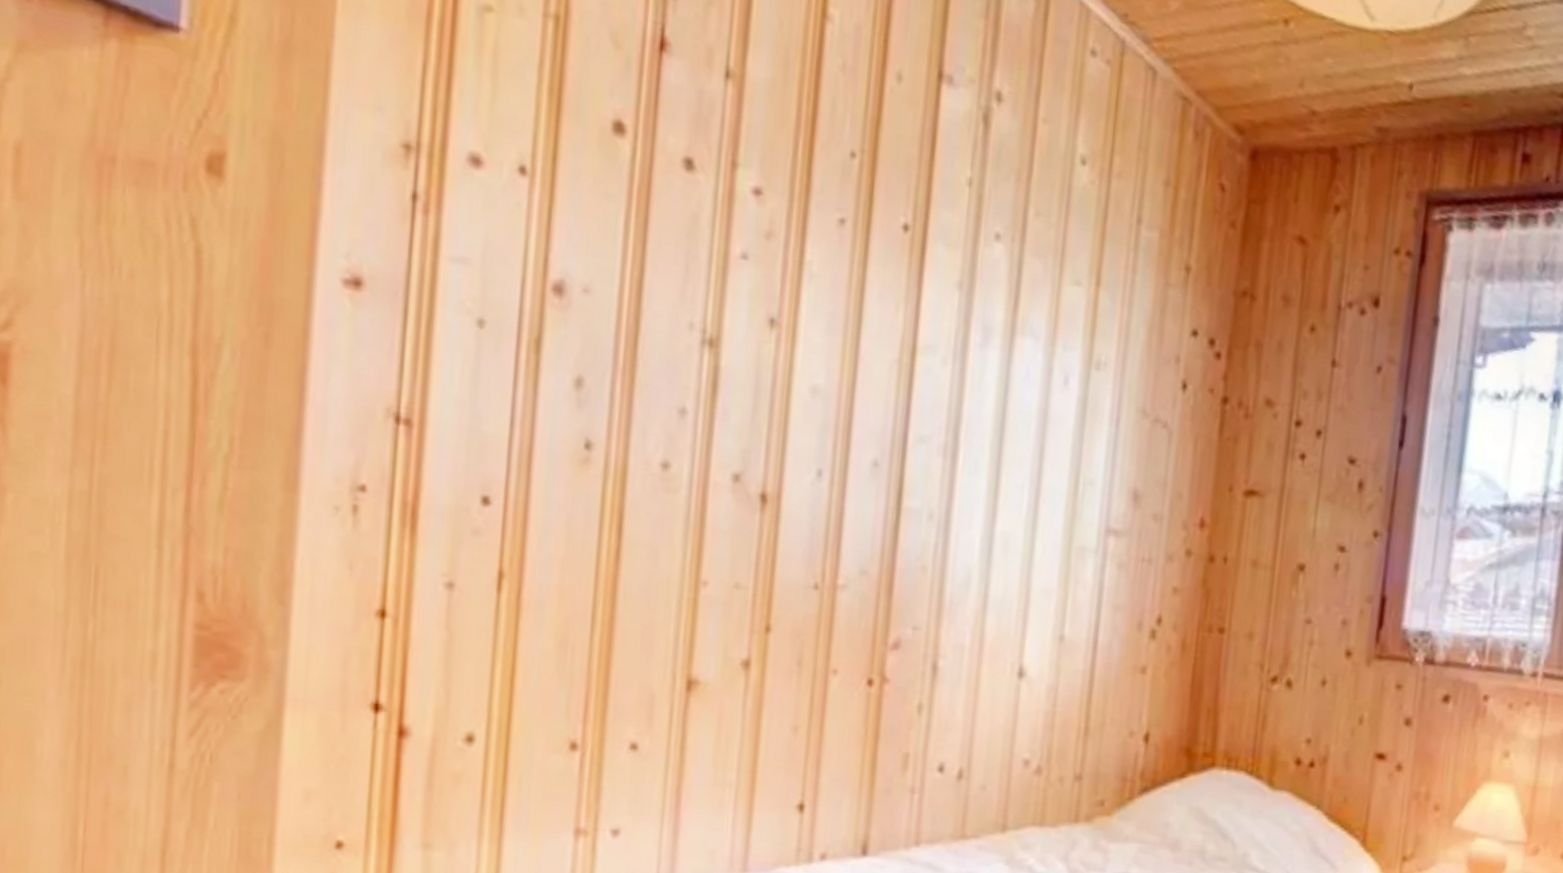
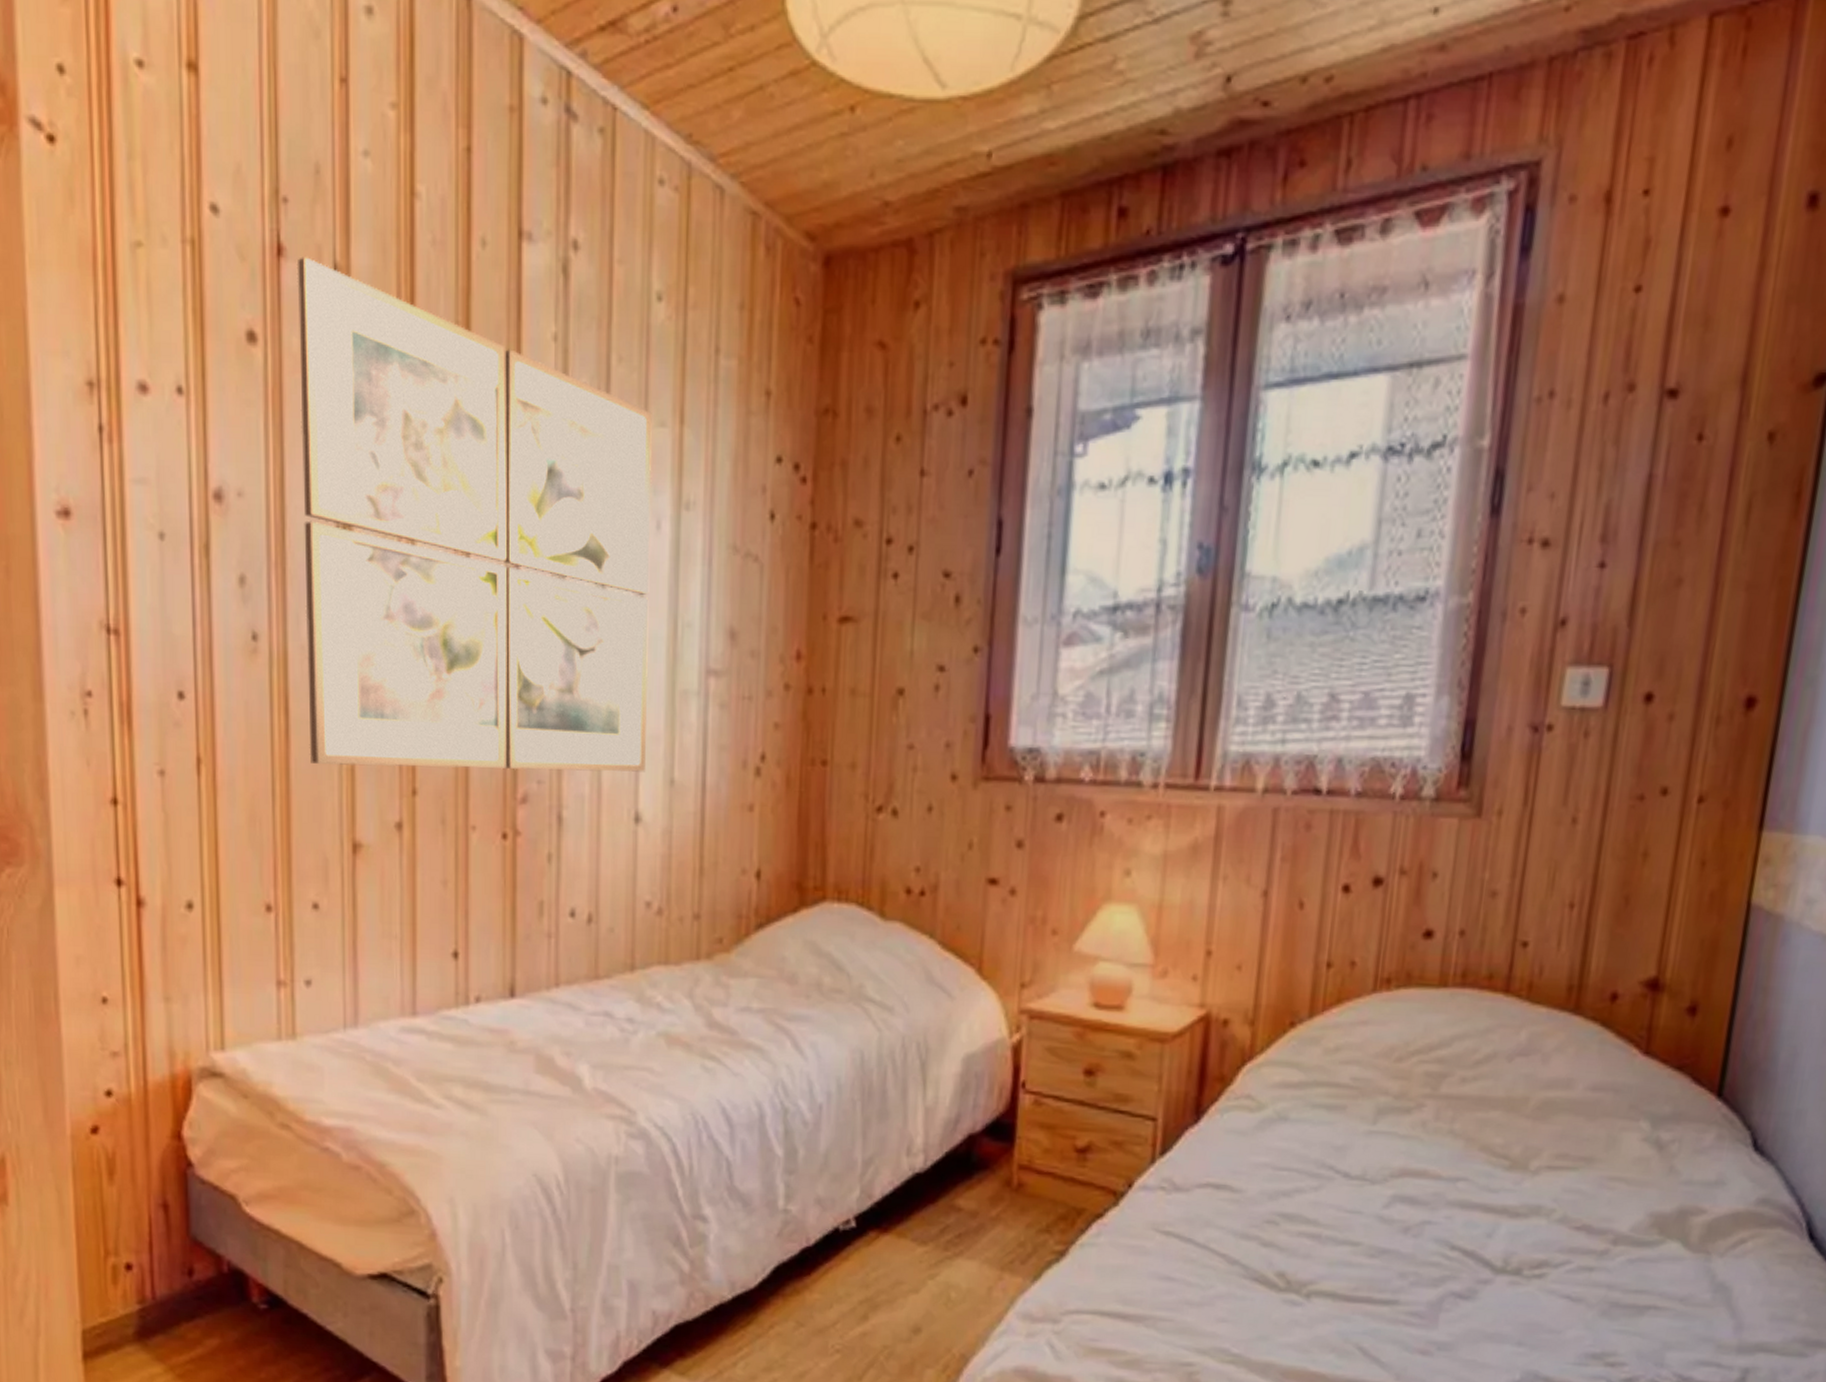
wall art: none [643,56,1068,626] -> present [296,257,652,773]

